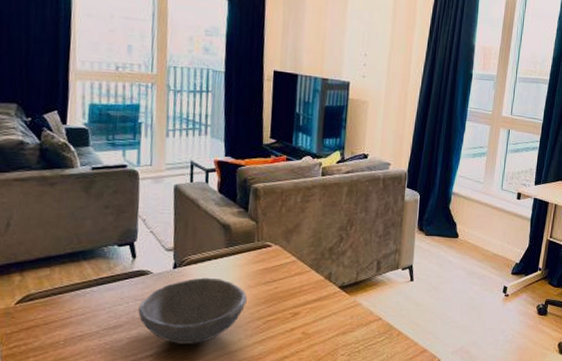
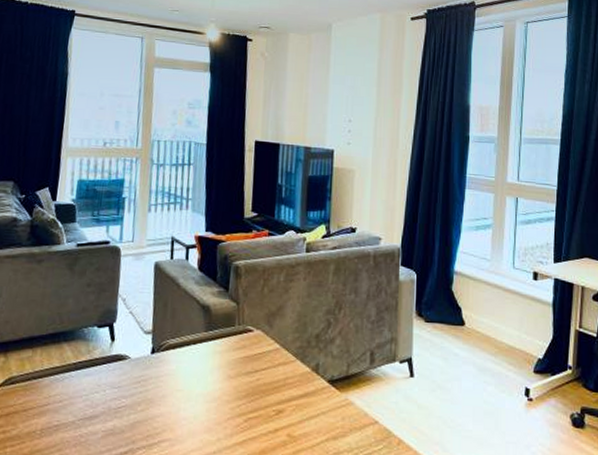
bowl: present [138,277,247,344] -> none [114,364,227,442]

